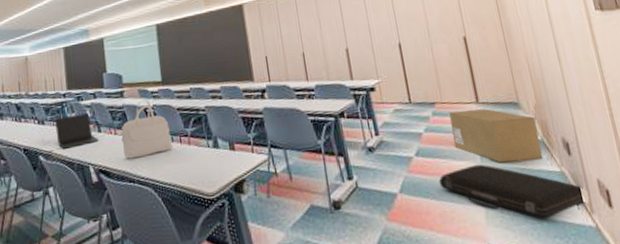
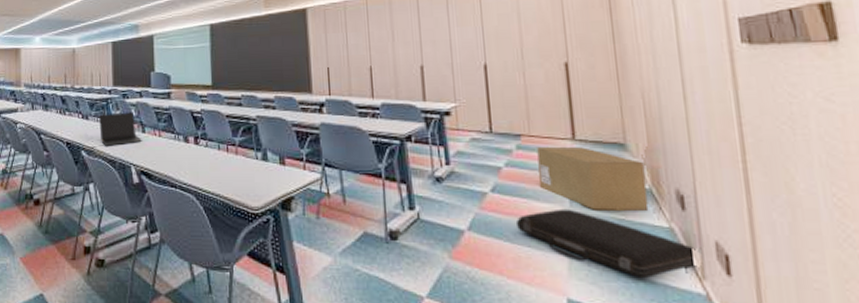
handbag: present [120,99,173,159] -> none [165,102,219,163]

